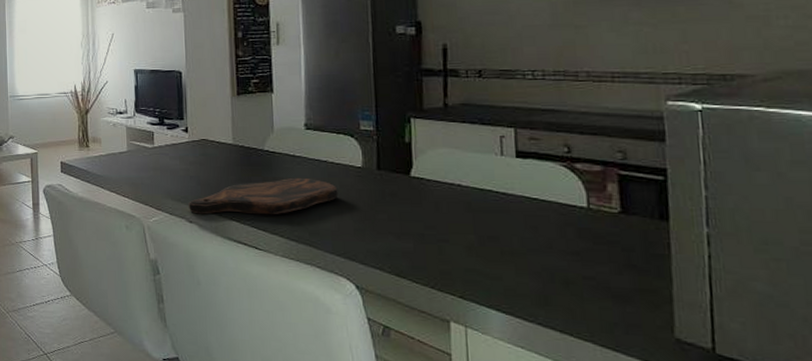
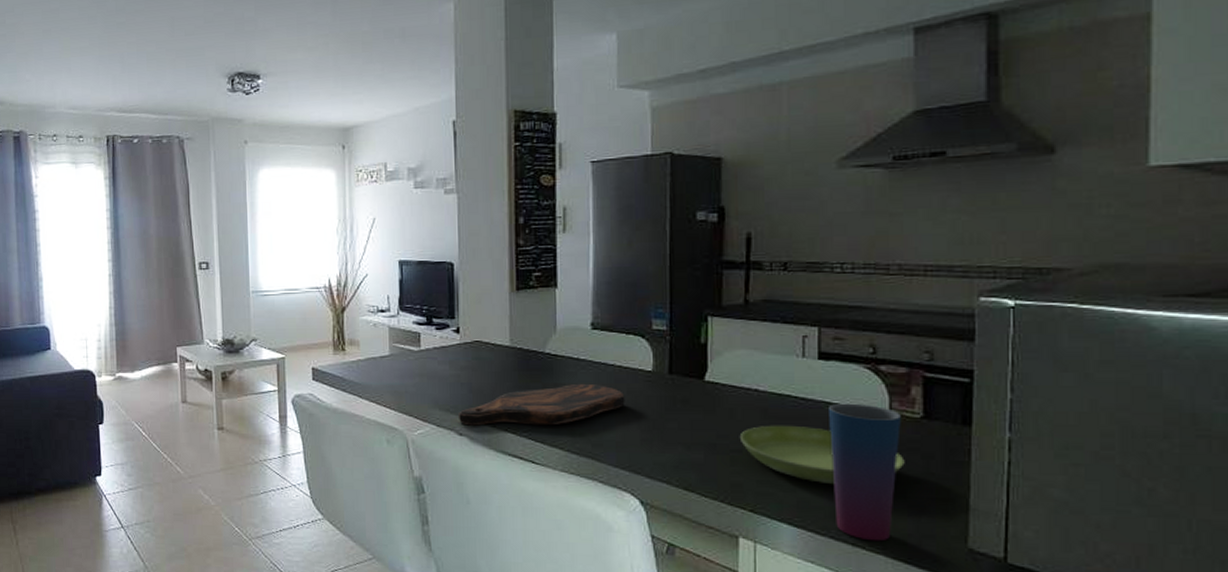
saucer: none [447,217,606,274] -> present [741,425,905,485]
cup: none [529,198,600,329] -> present [829,403,901,542]

